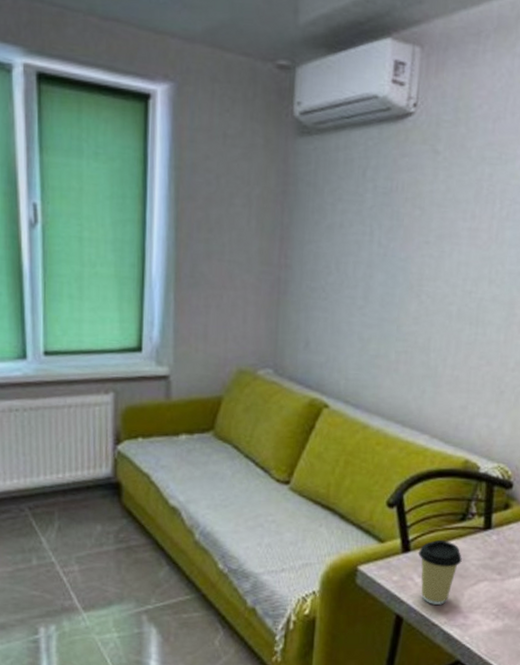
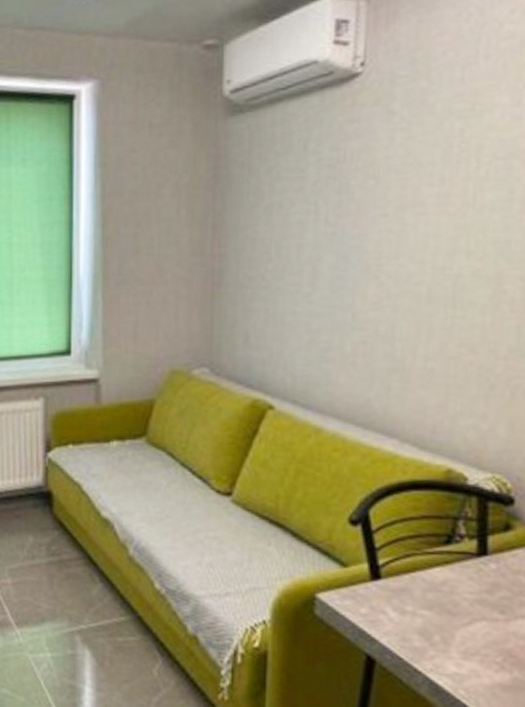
coffee cup: present [419,539,462,605] -> none [392,566,450,647]

